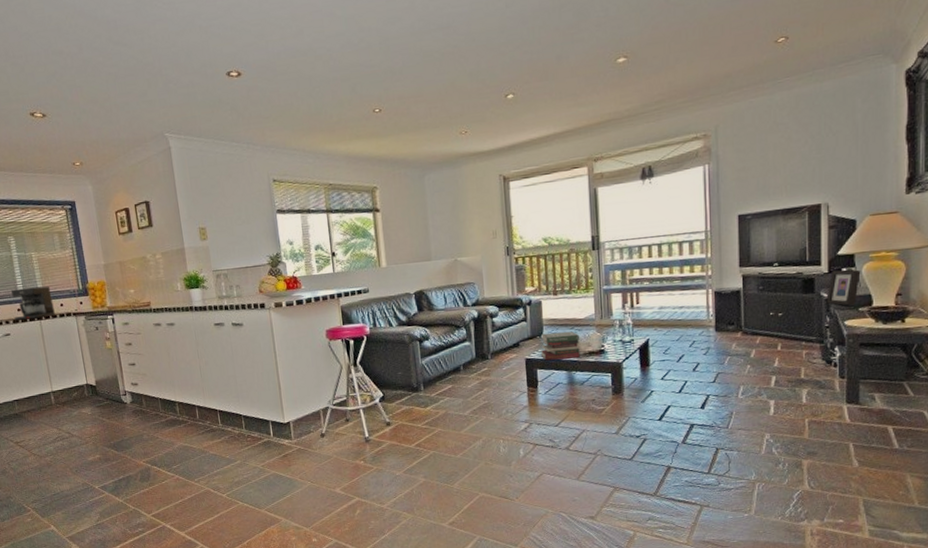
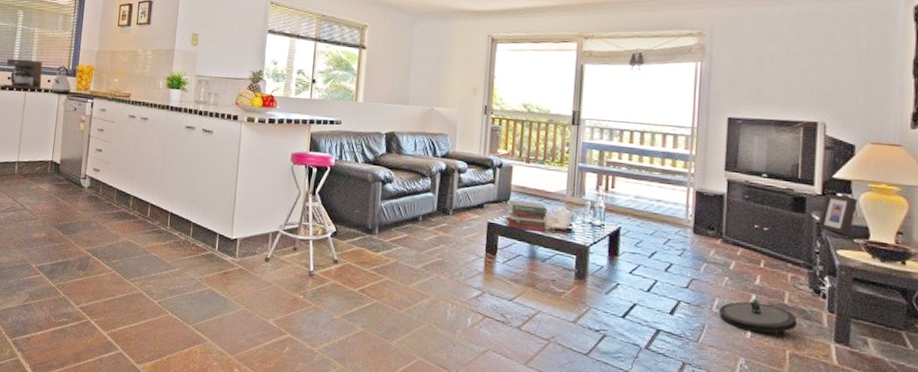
kettle: none [66,286,88,317] -> present [51,66,72,95]
robot vacuum: none [744,380,813,409] -> present [718,299,797,338]

